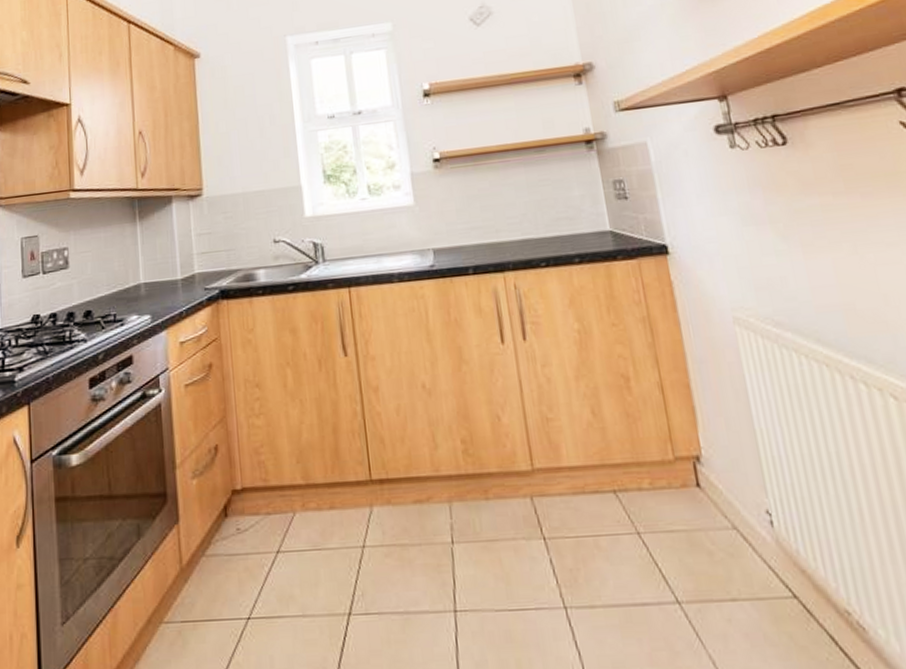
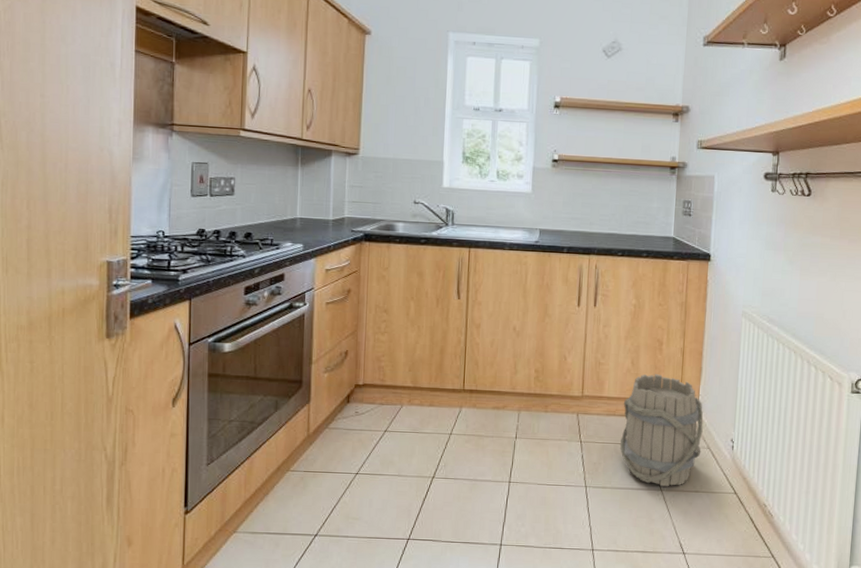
bucket: none [592,424,726,597] -> present [619,374,704,487]

